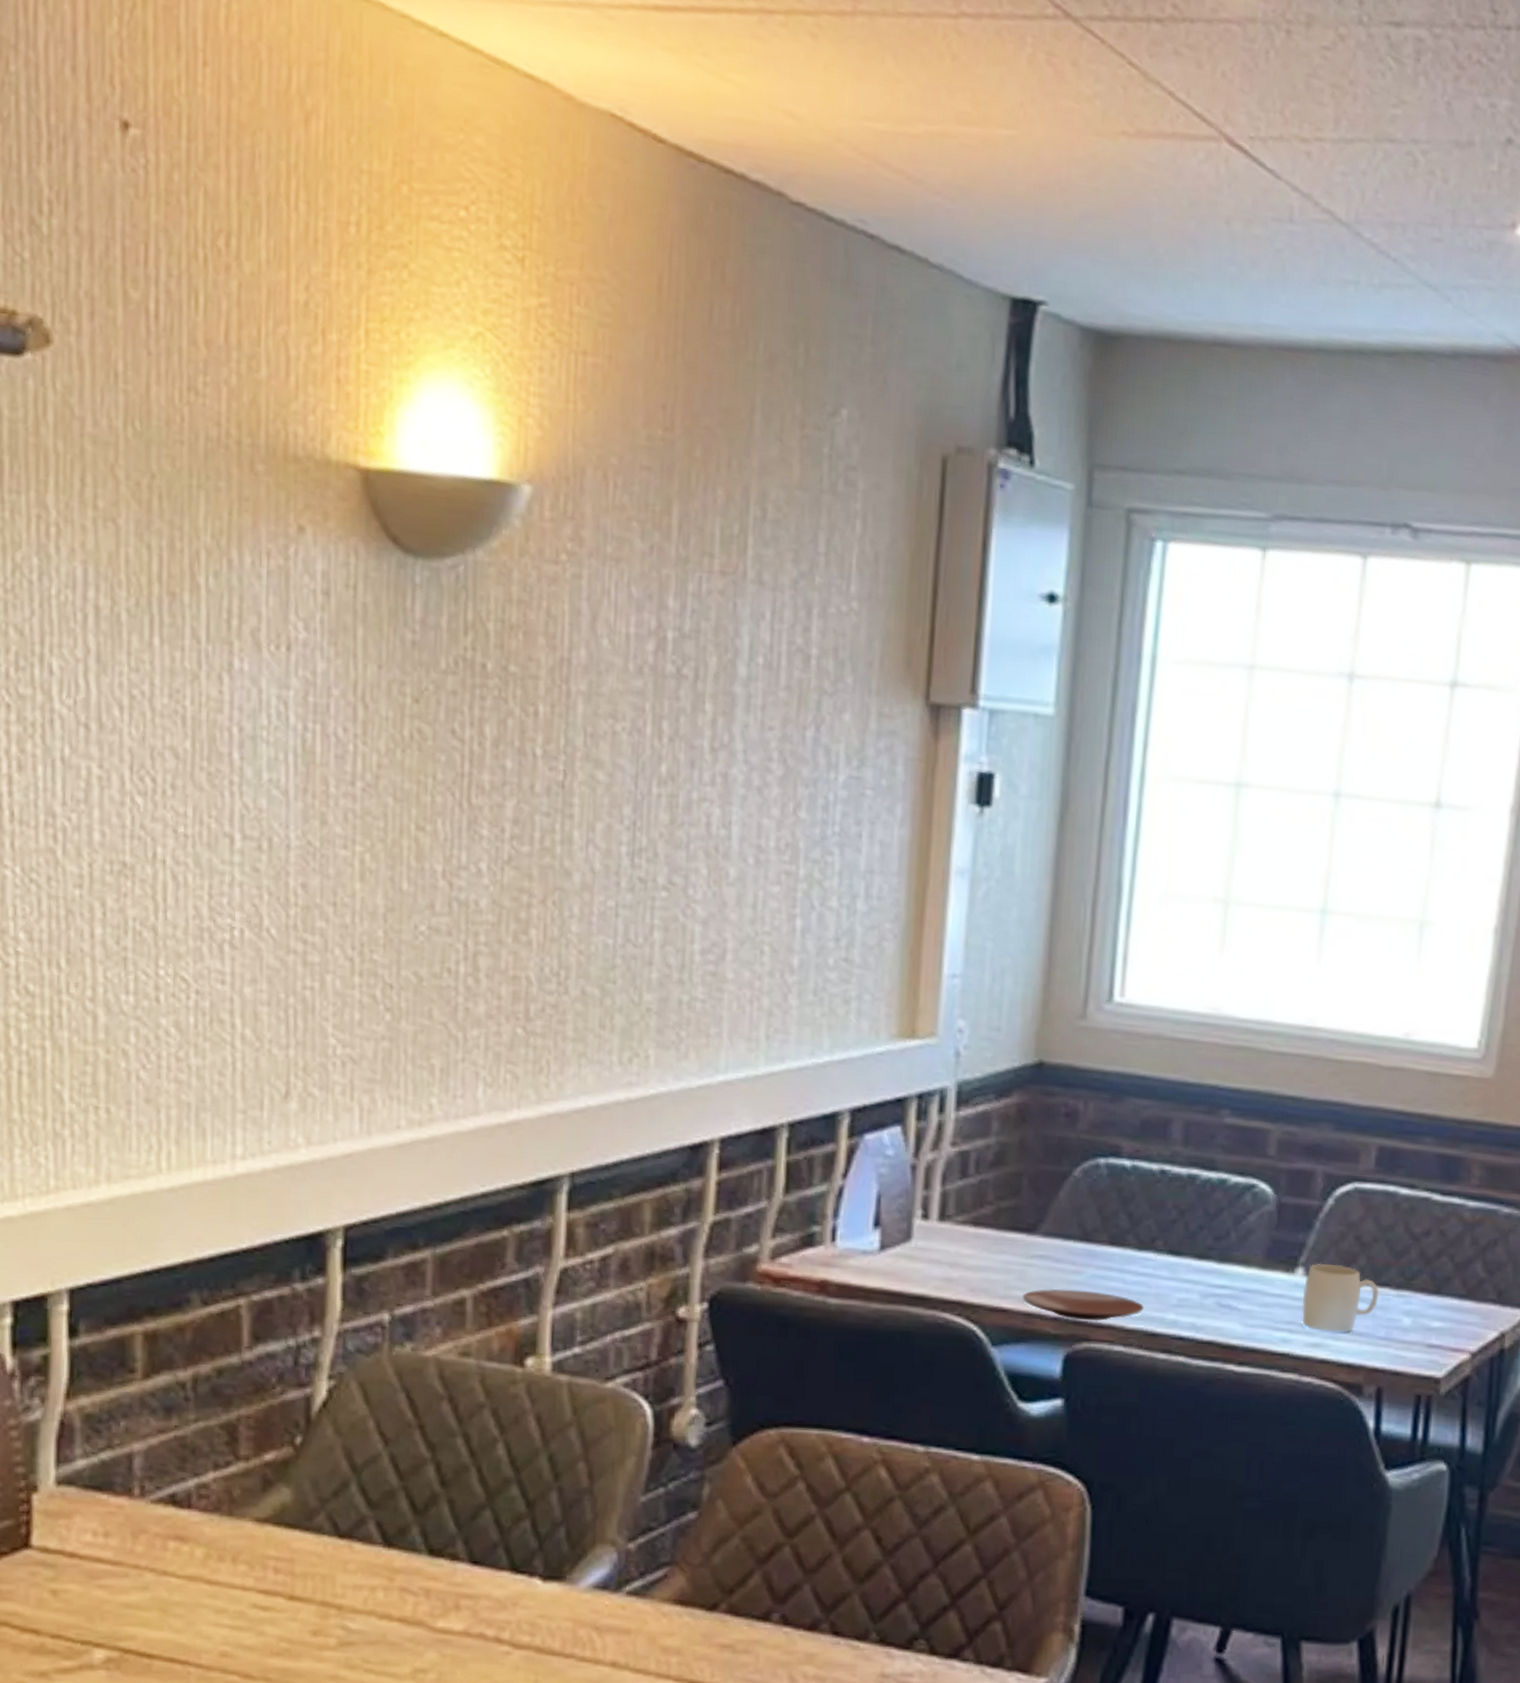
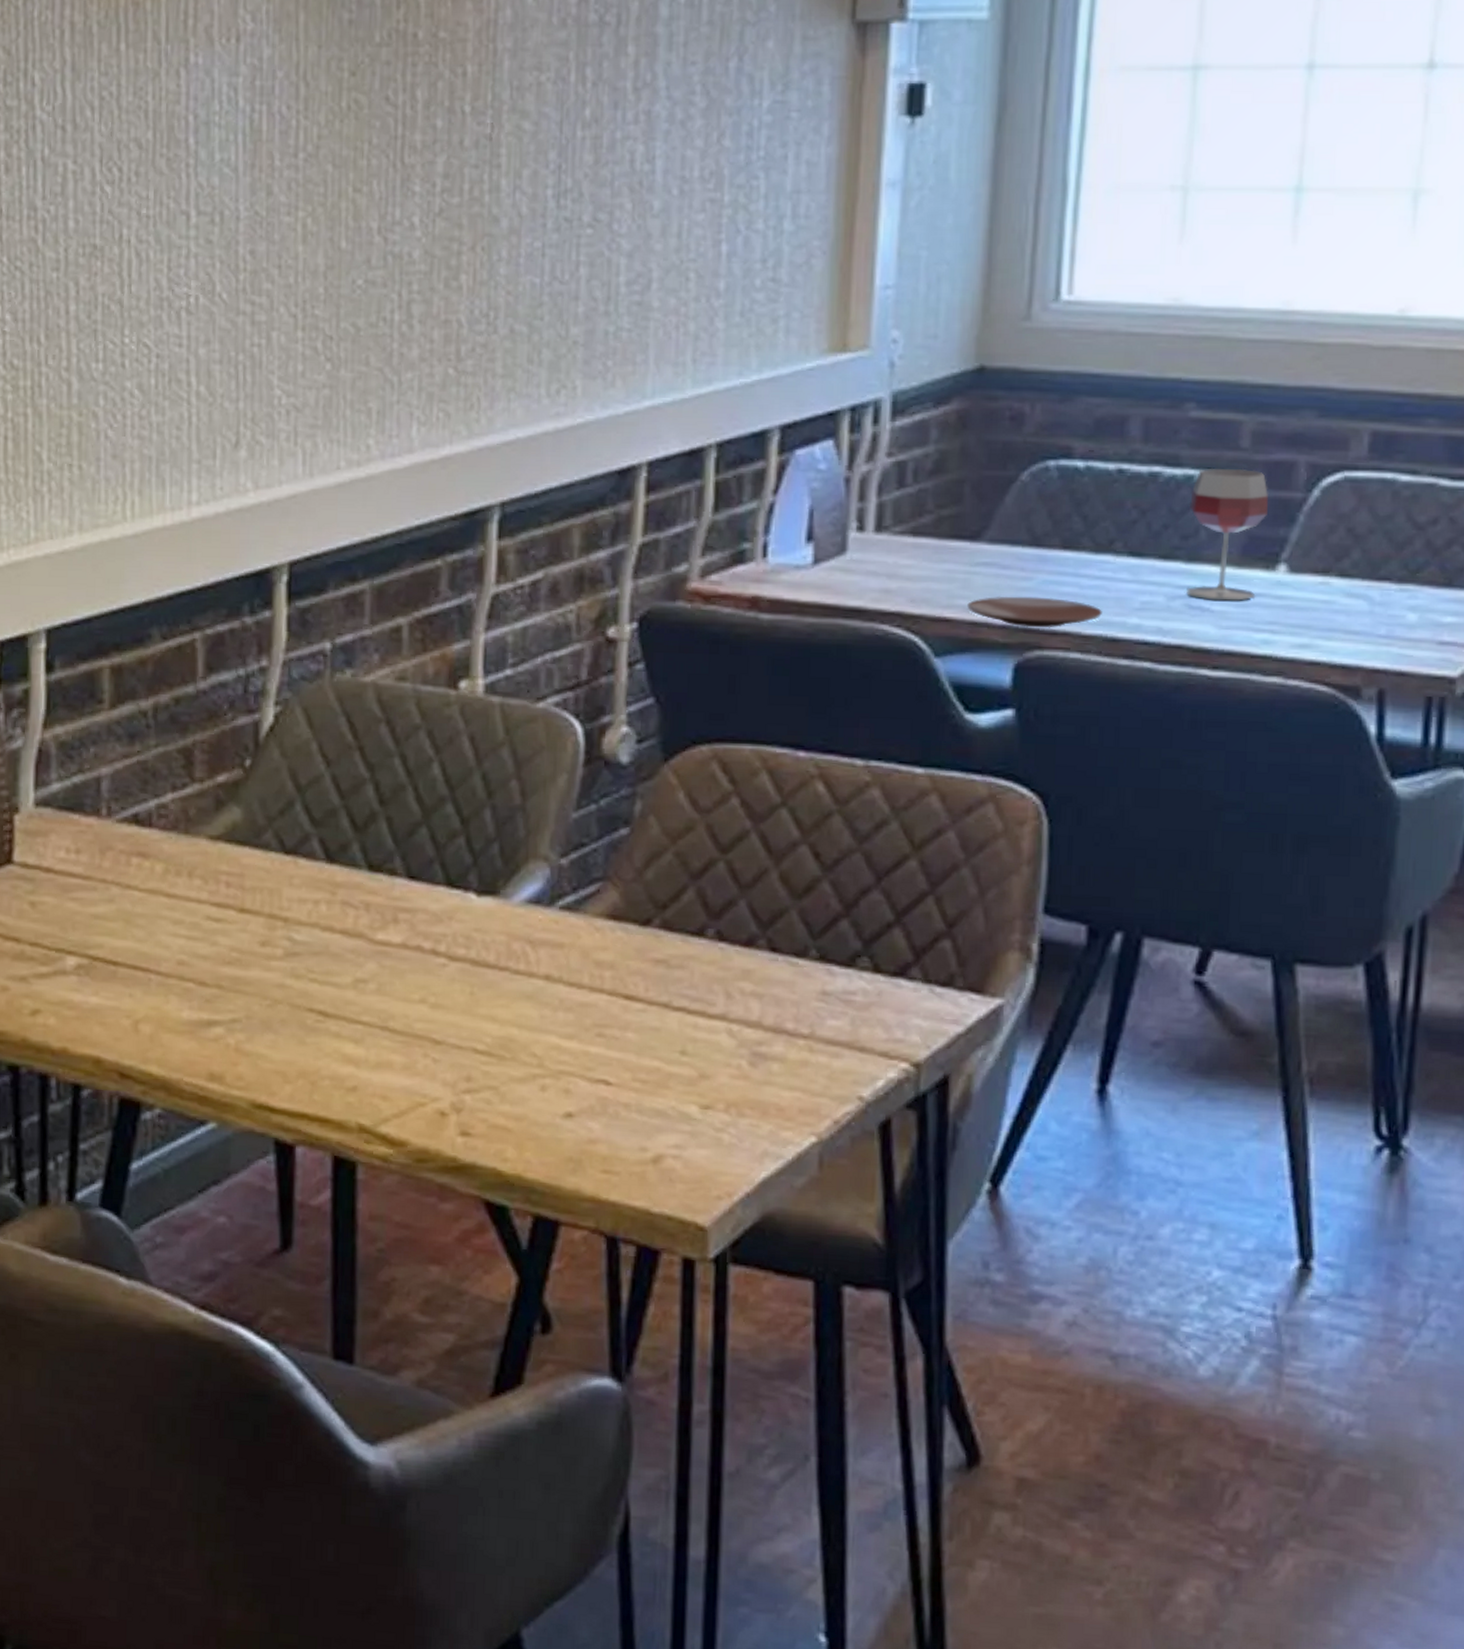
wineglass: none [1218,1173,1290,1301] -> present [1186,468,1268,601]
mug: present [1302,1263,1379,1333] -> none [1285,558,1378,632]

